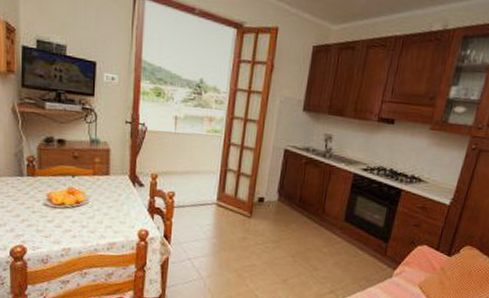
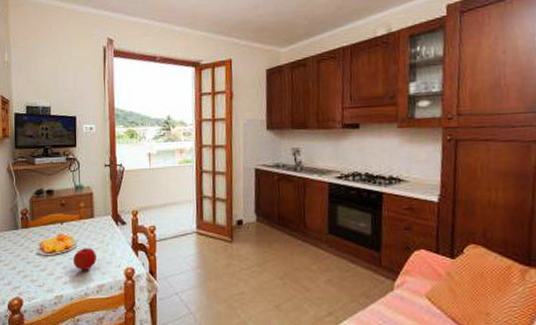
fruit: none [84,204,109,228] -> present [73,248,96,271]

